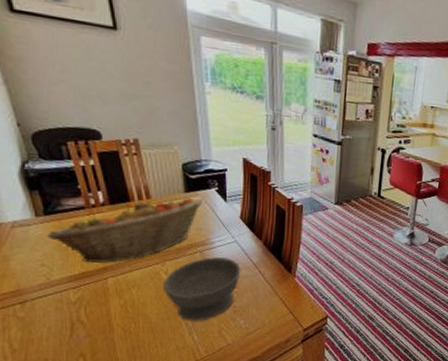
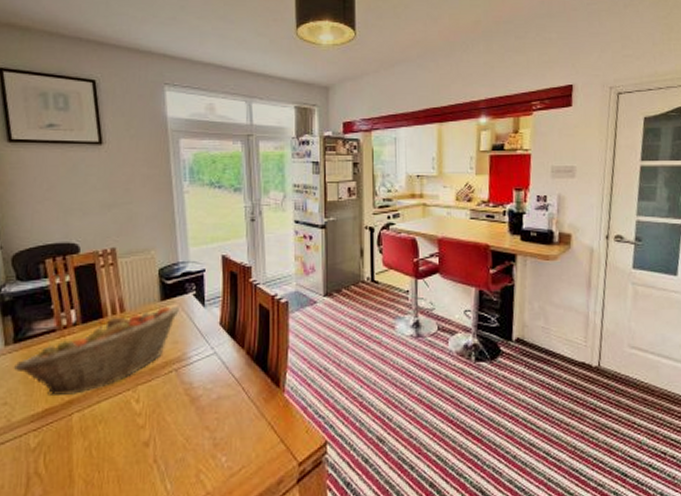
bowl: present [163,257,241,321] -> none [133,375,222,463]

